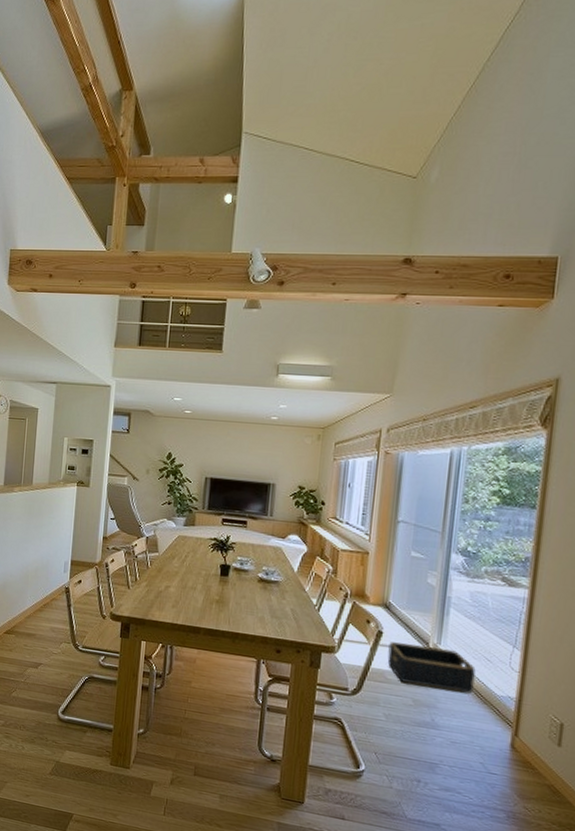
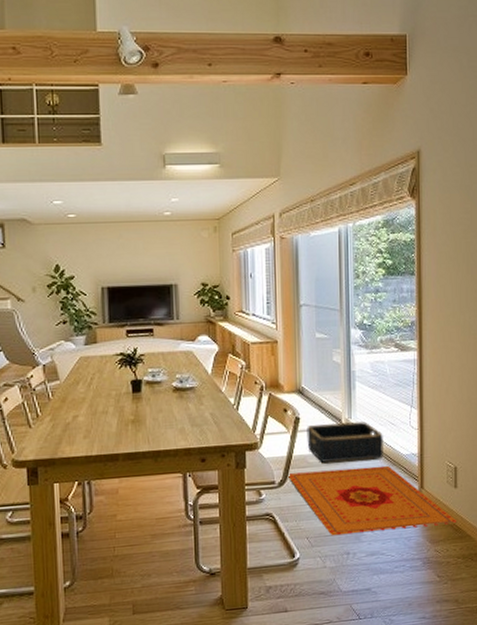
doormat: none [362,685,557,784] -> present [287,465,457,536]

